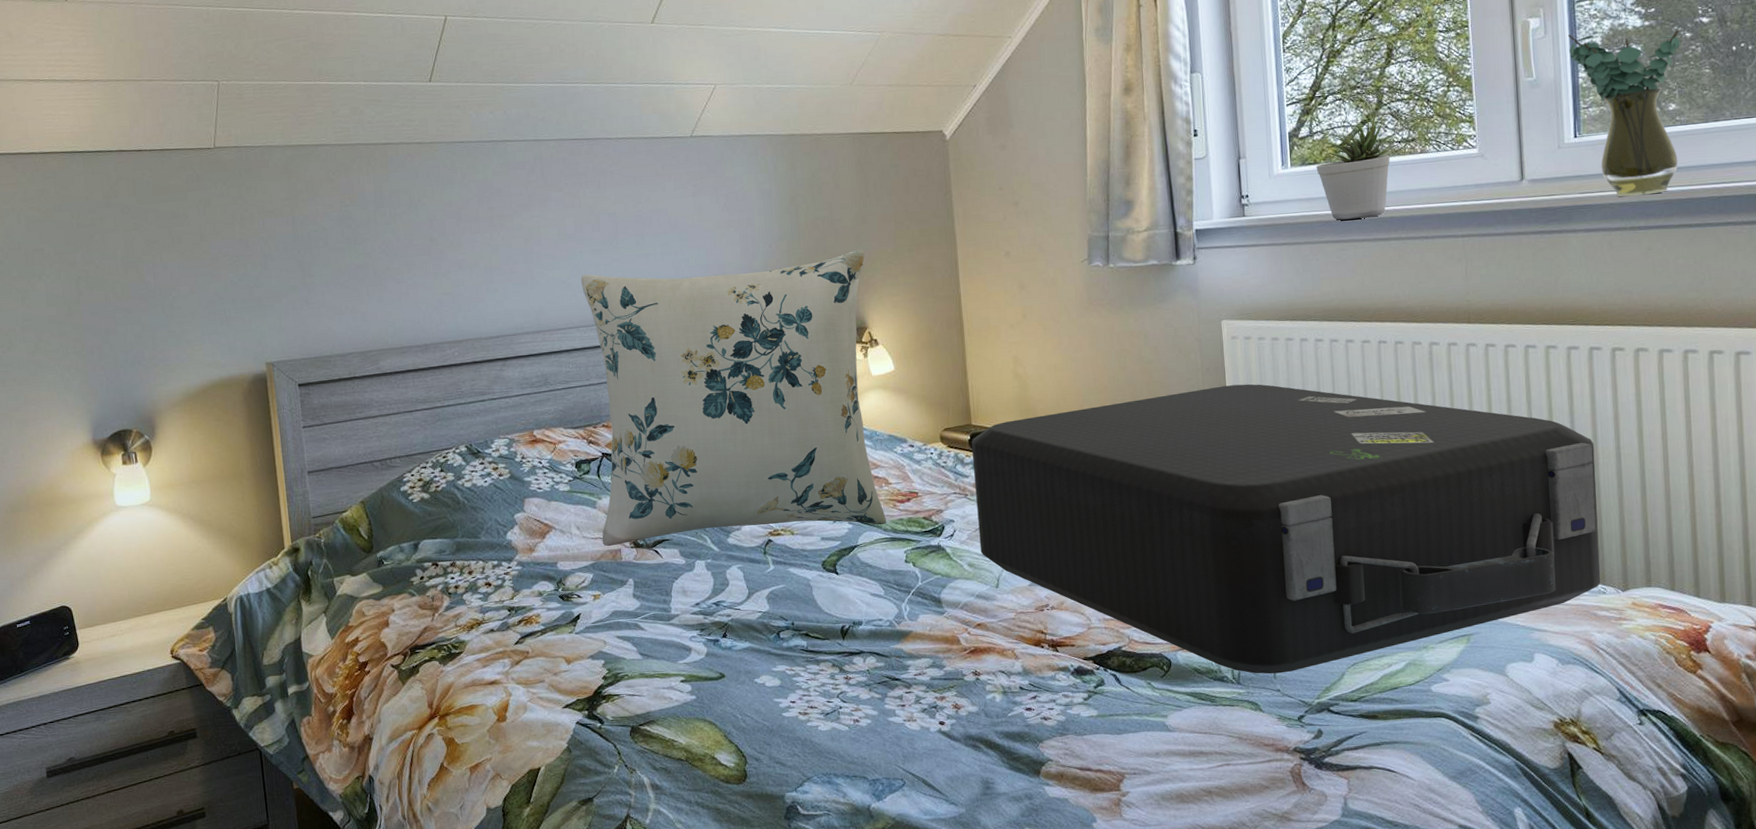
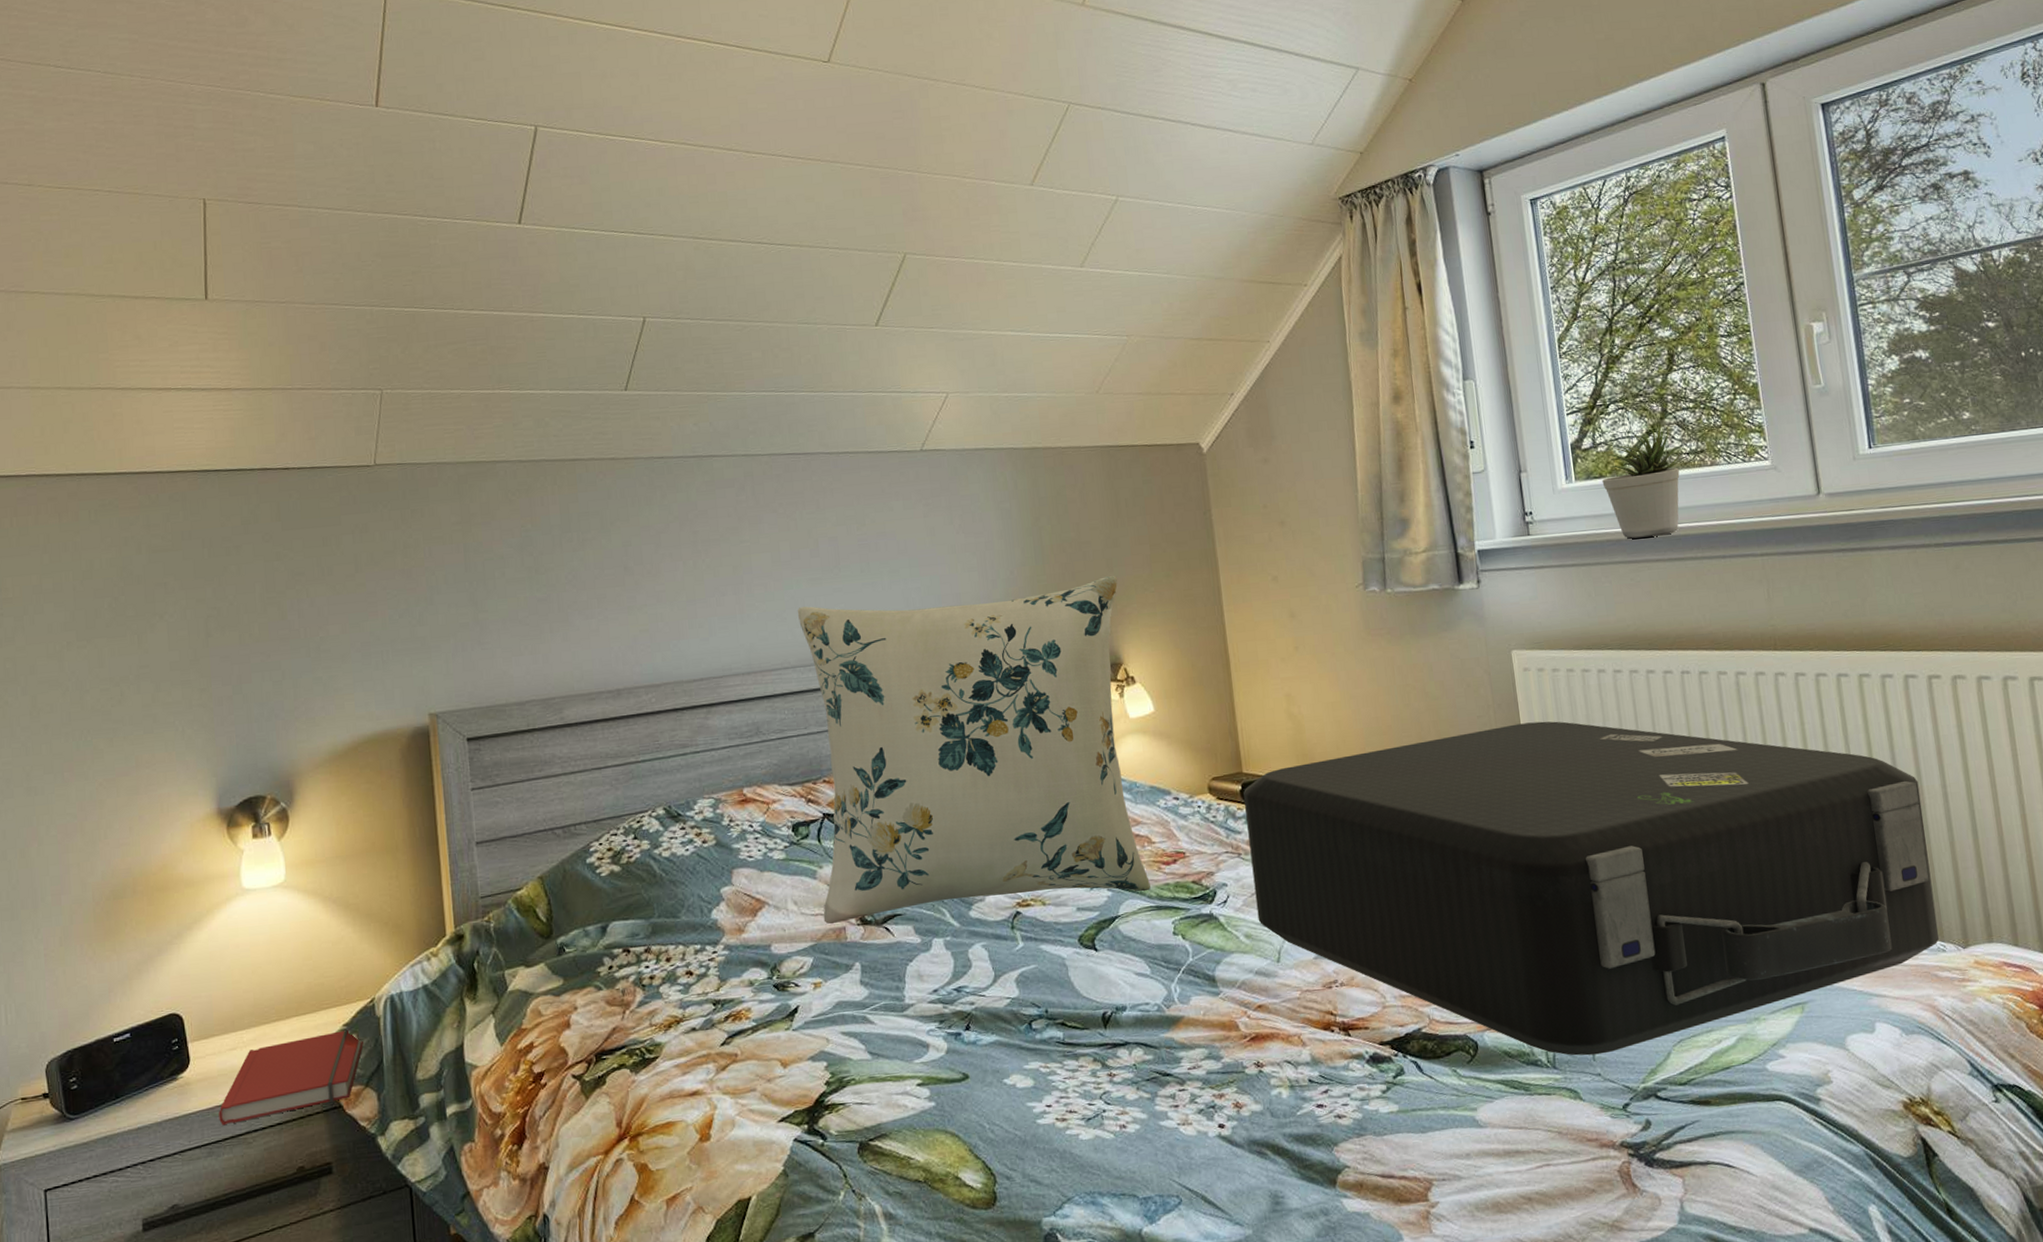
book: none [103,622,220,697] -> present [219,1028,364,1126]
vase: present [1568,29,1680,197] -> none [1853,334,1978,512]

